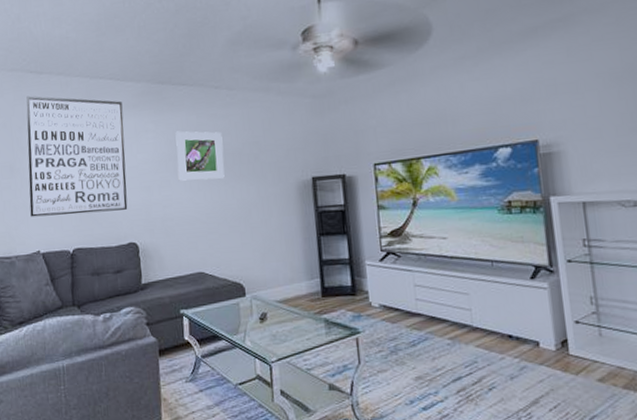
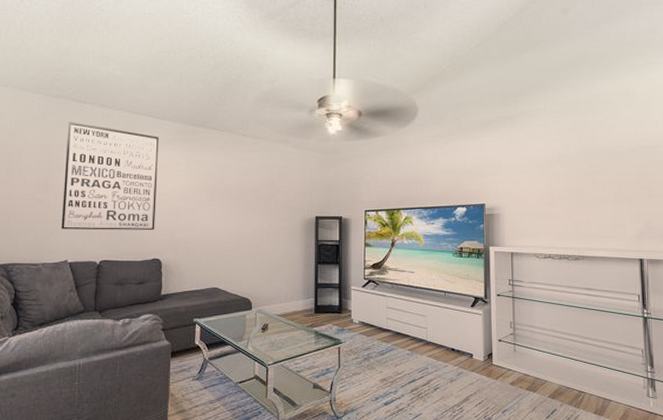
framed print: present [175,131,225,181] -> none [203,167,245,212]

